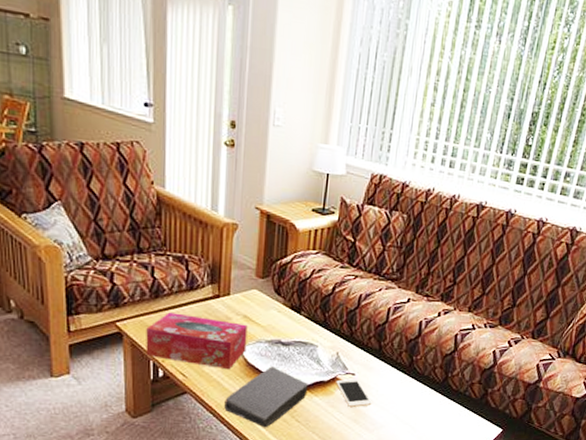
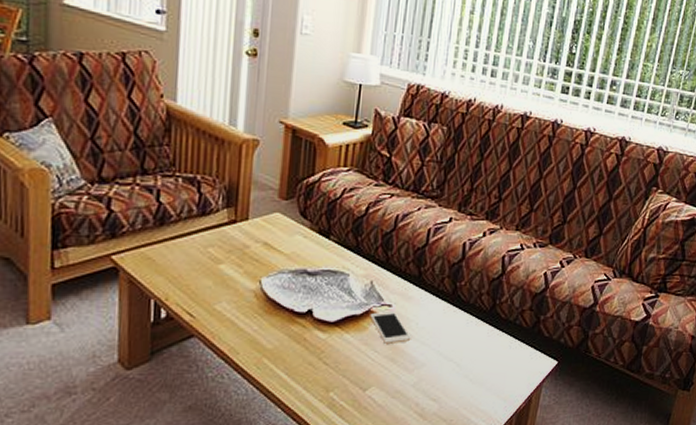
tissue box: present [146,312,248,370] -> none [146,242,268,307]
book: present [224,366,310,428] -> none [239,301,340,374]

